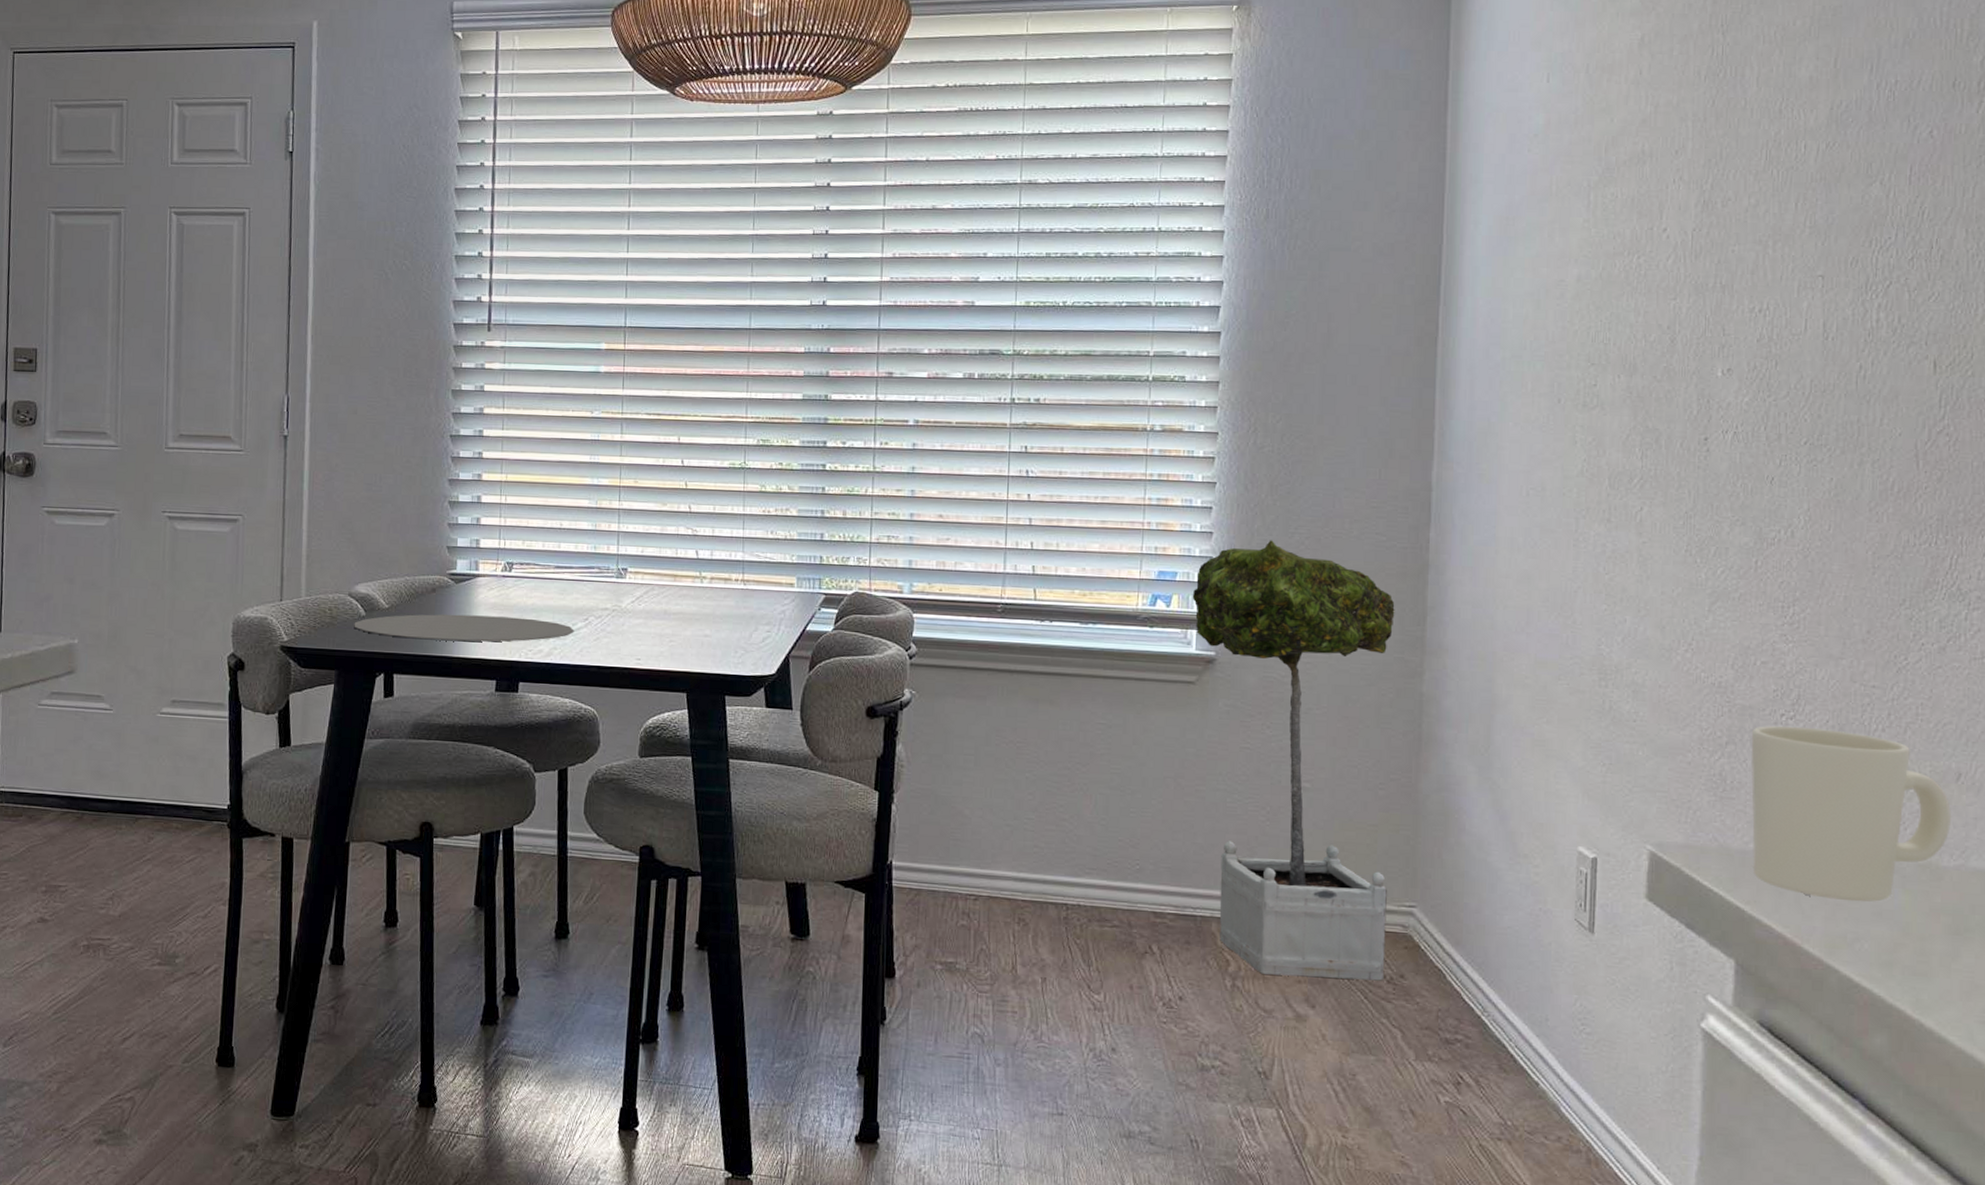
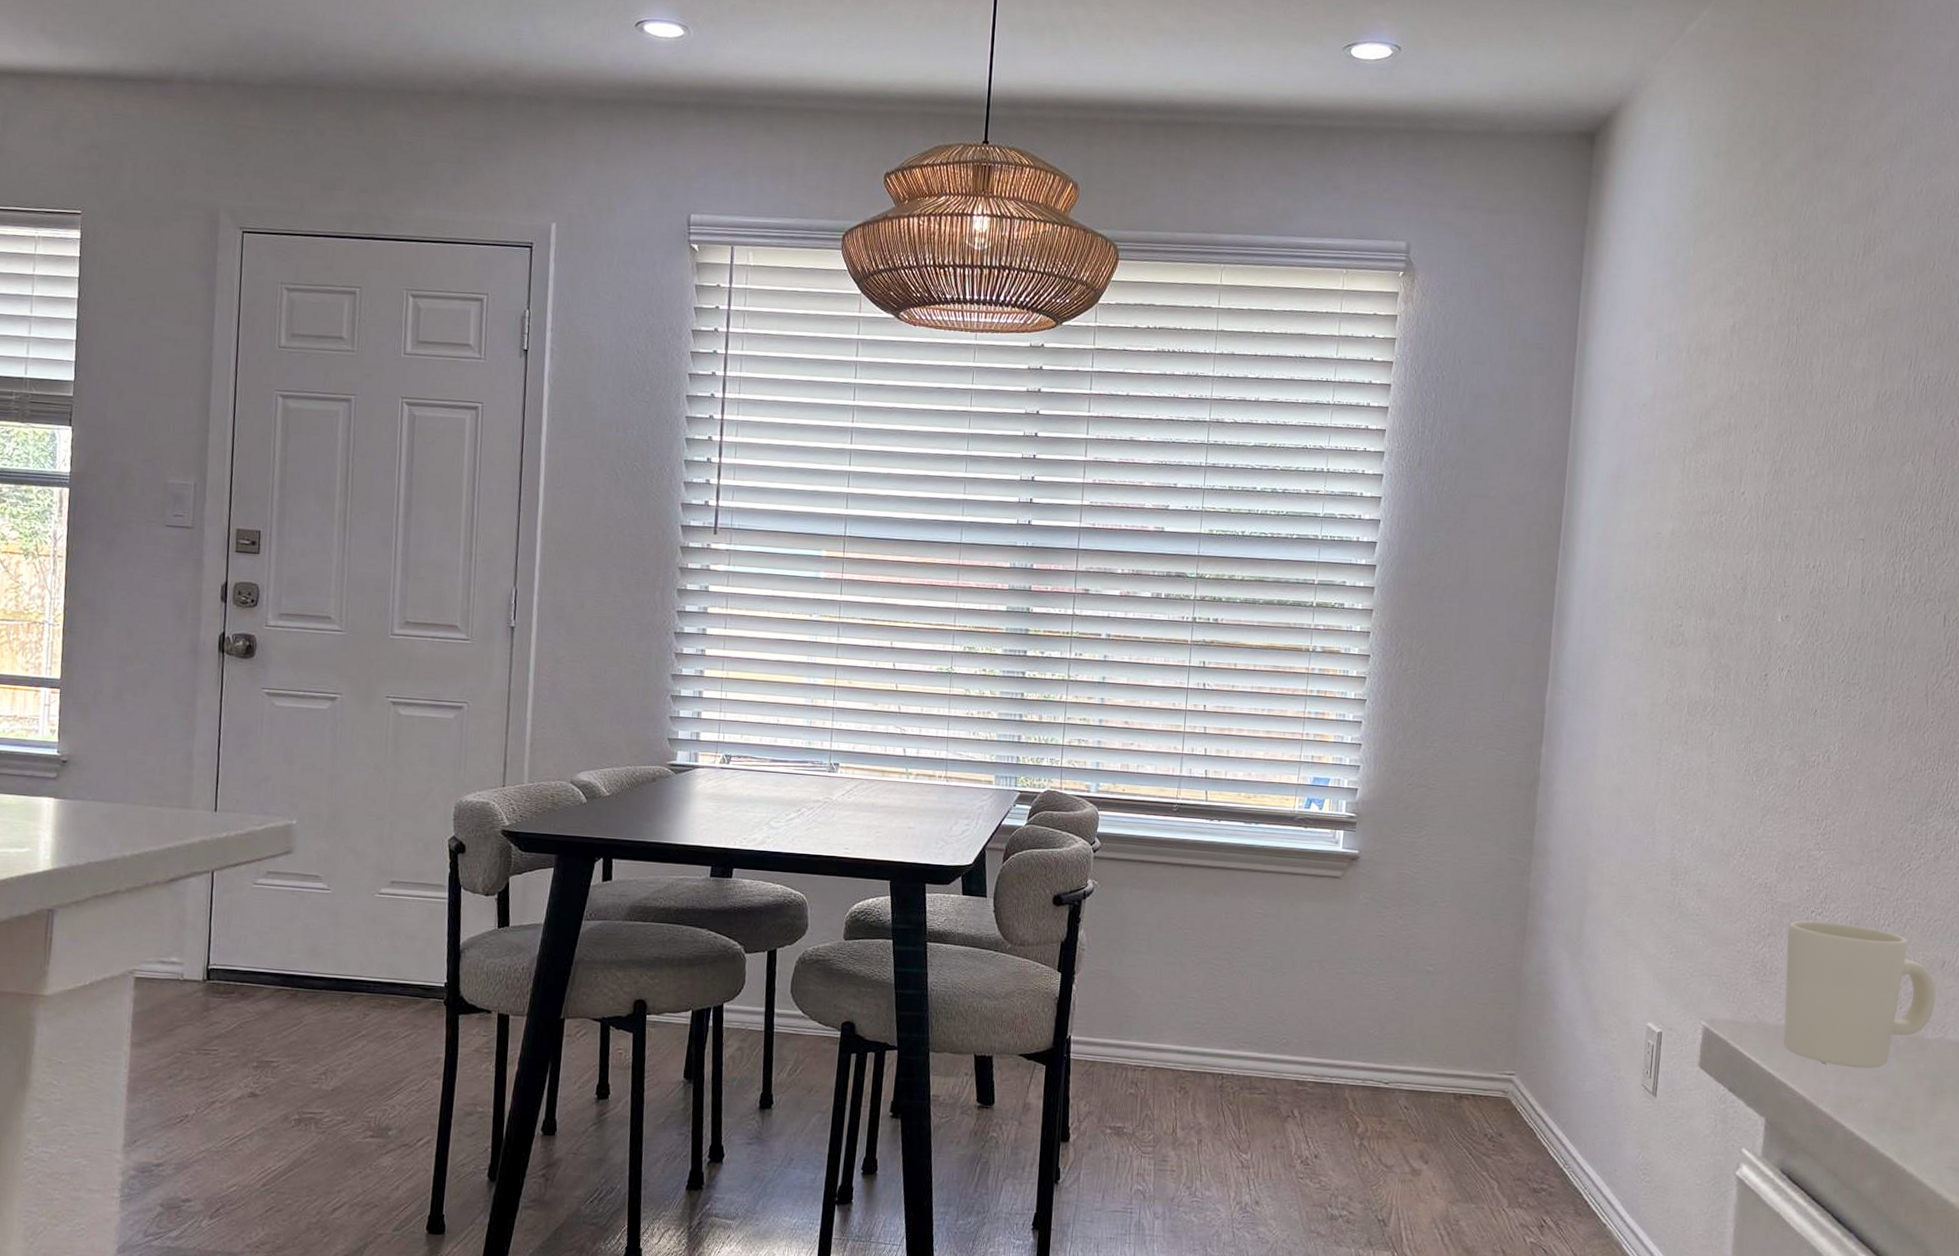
placemat: present [354,614,574,642] -> none [575,802,787,830]
potted tree: present [1192,540,1395,981] -> none [1341,752,1510,1139]

